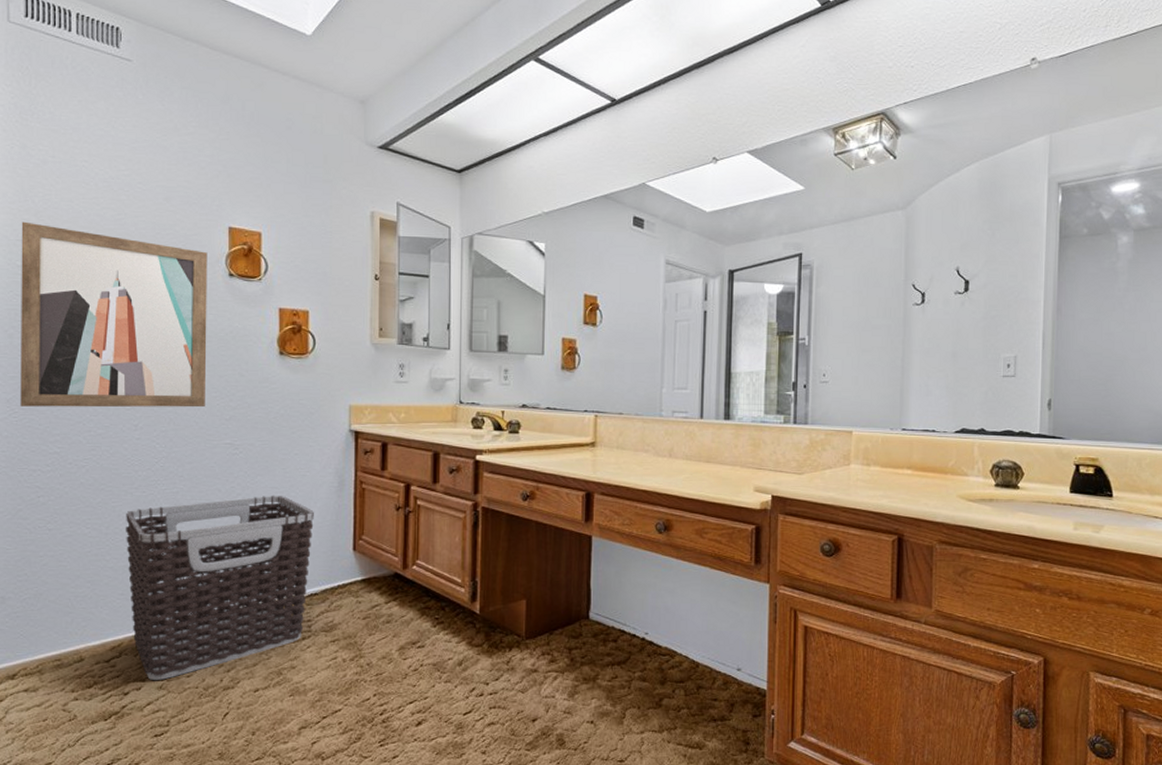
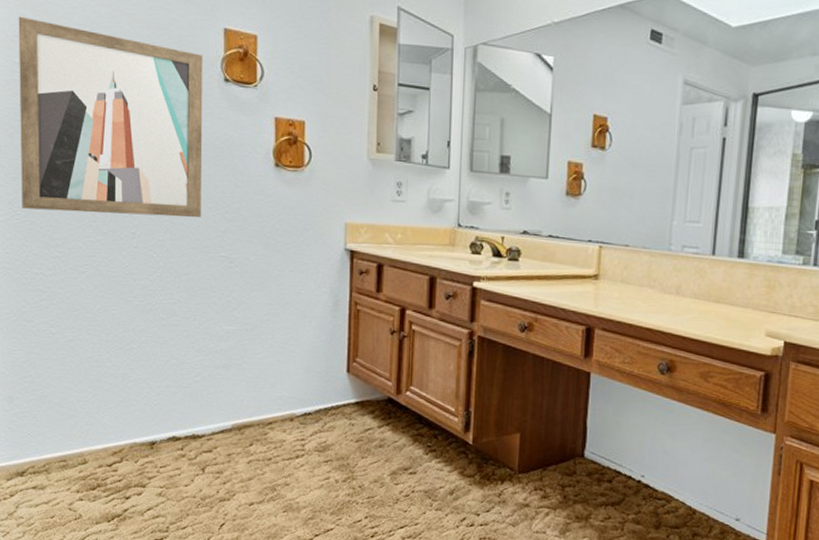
clothes hamper: present [125,495,314,681] -> none [124,311,308,488]

